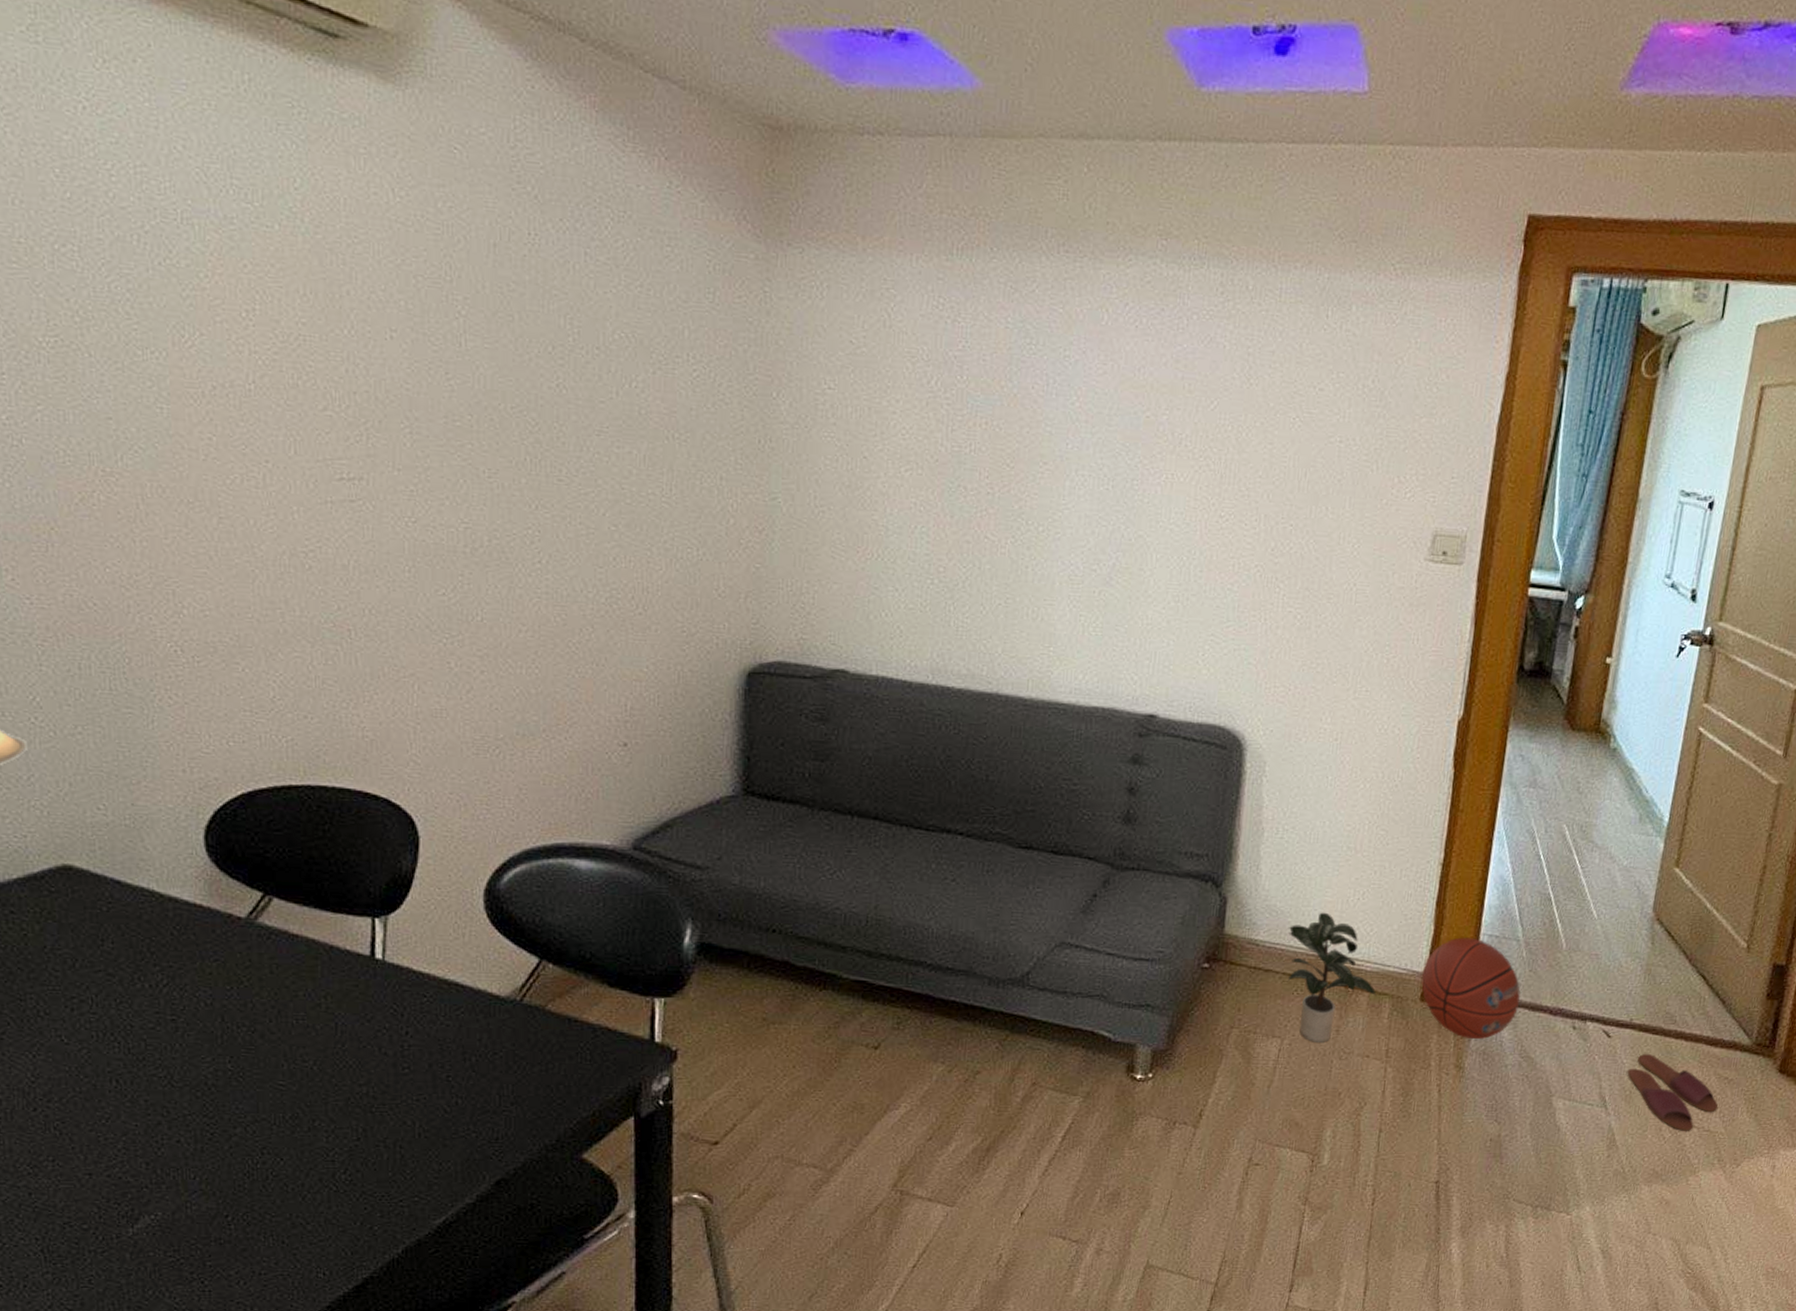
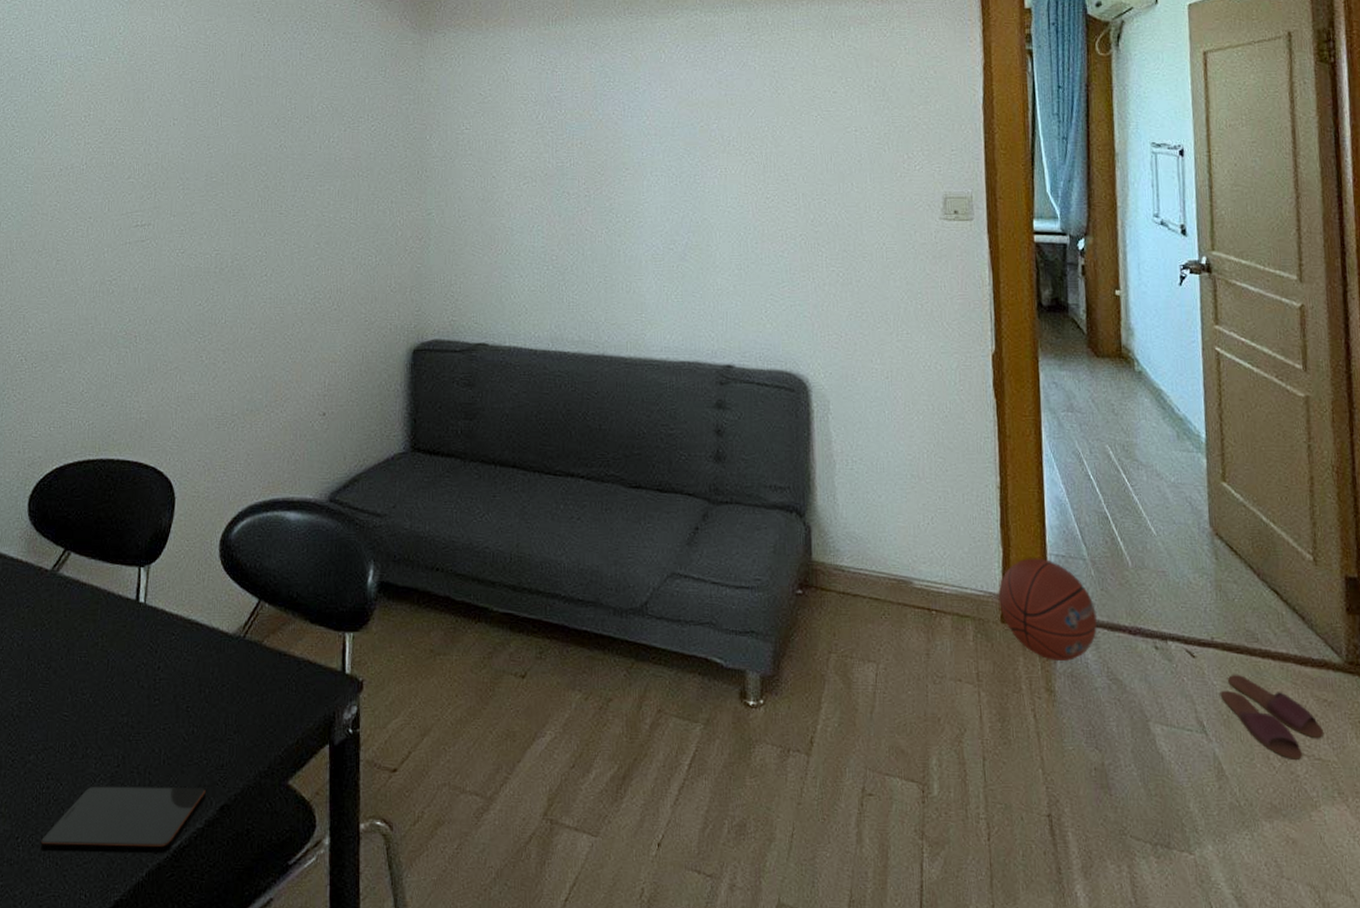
phone: none [260,1160,476,1230] -> present [41,786,206,853]
potted plant: present [1287,912,1377,1043] -> none [868,537,959,667]

